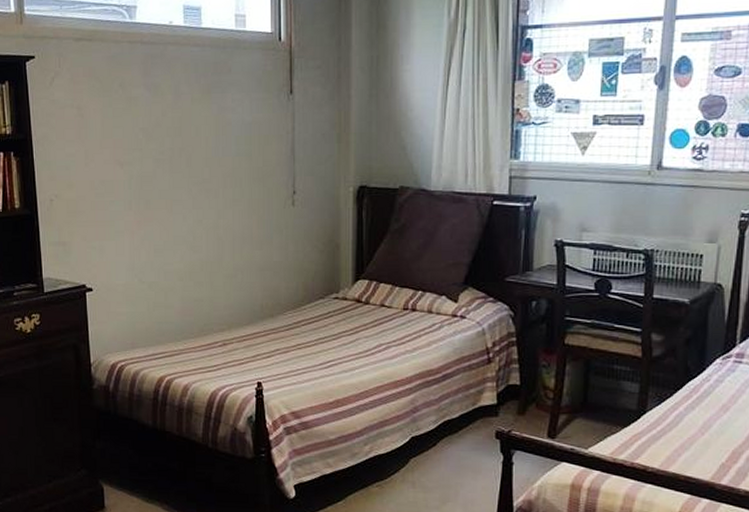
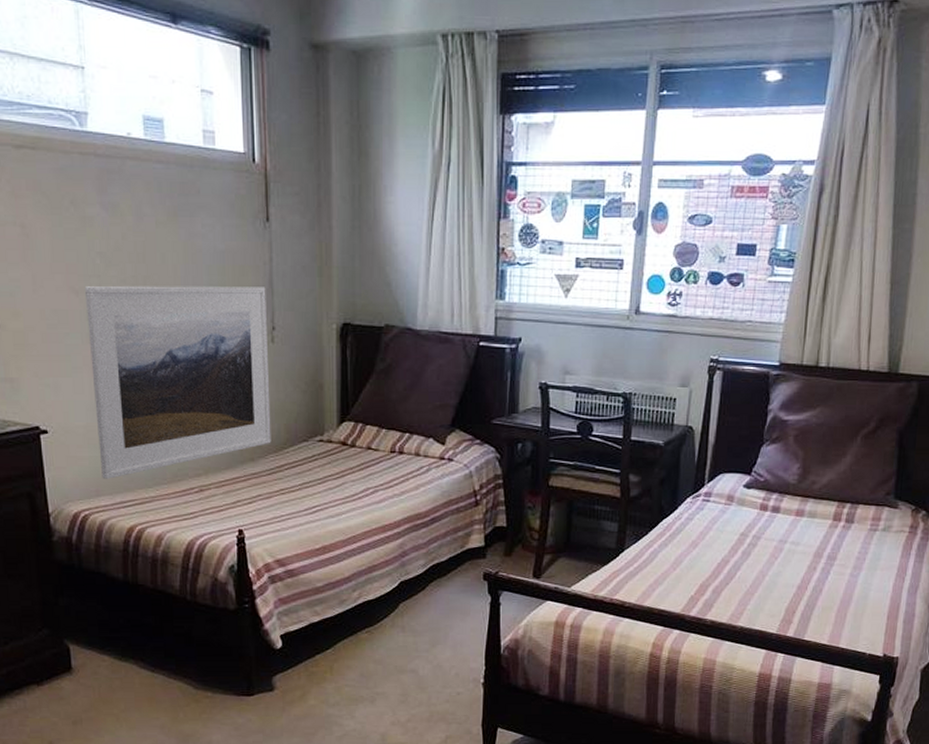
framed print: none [128,154,290,333] -> present [84,285,271,479]

